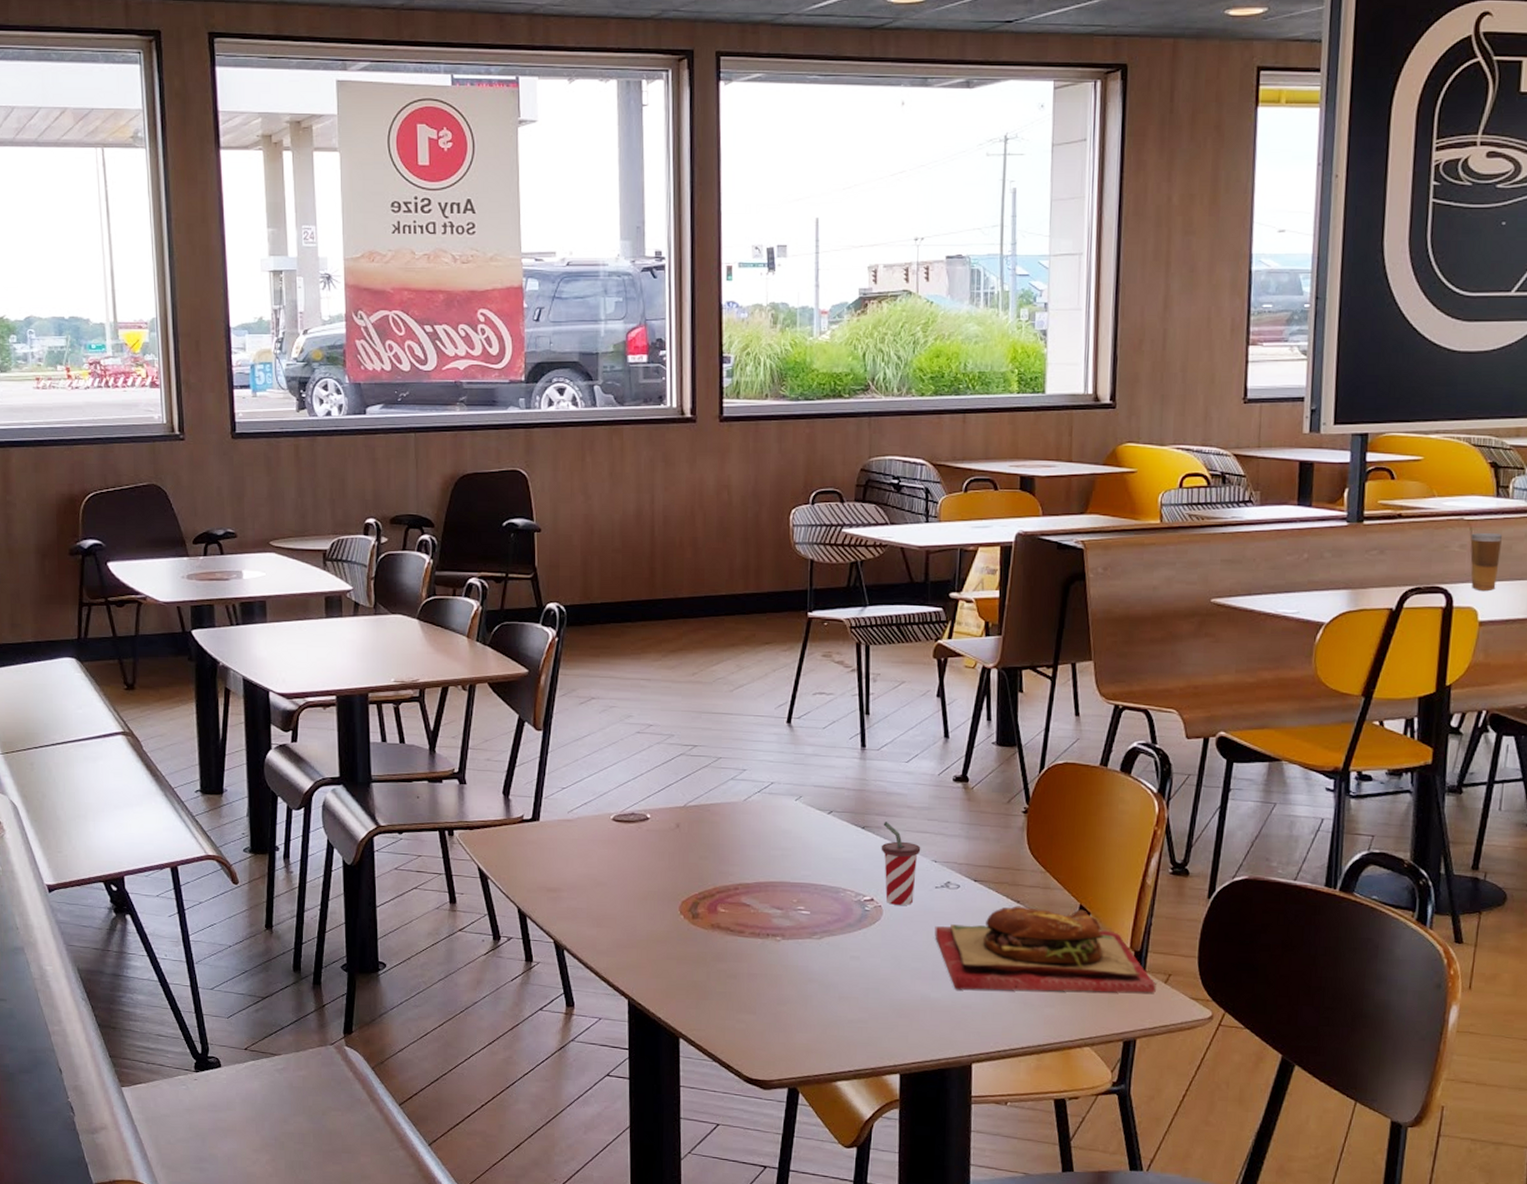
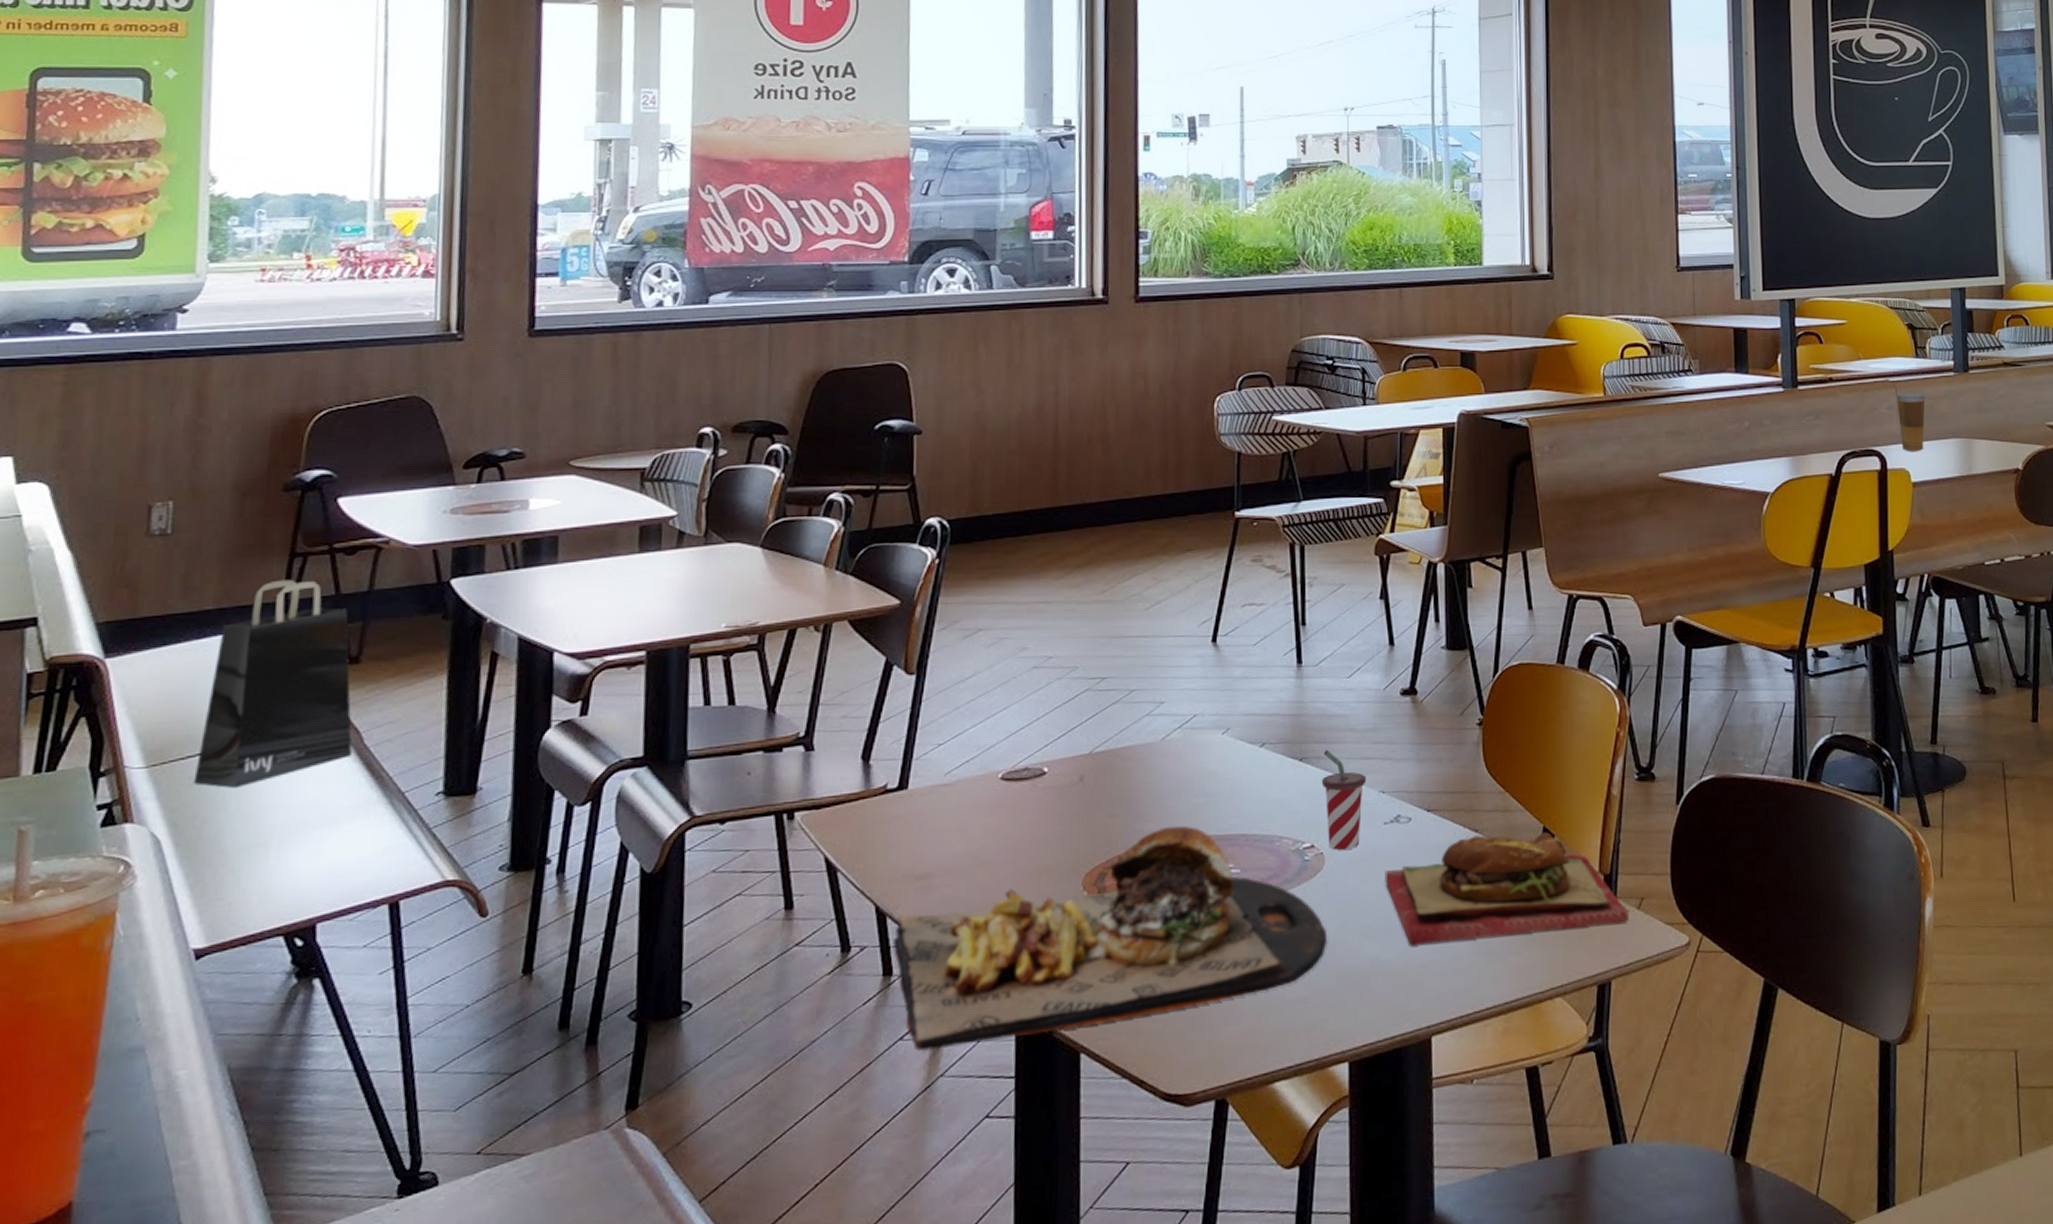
shopping bag: none [33,623,135,775] -> present [193,579,352,789]
food tray: none [533,871,884,1022] -> present [893,825,1328,1052]

